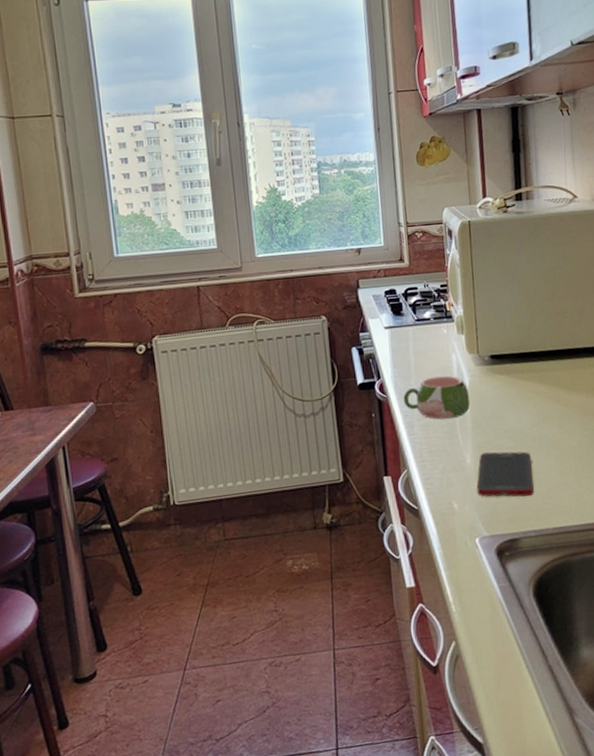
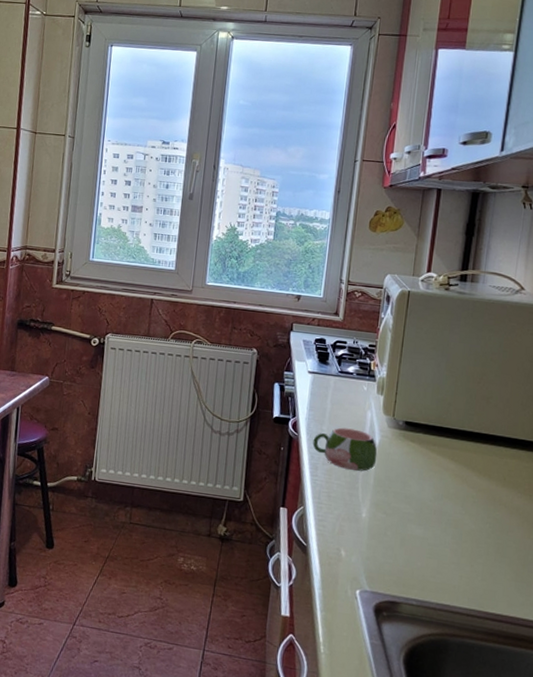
cell phone: present [476,451,535,497] -> none [367,510,428,566]

